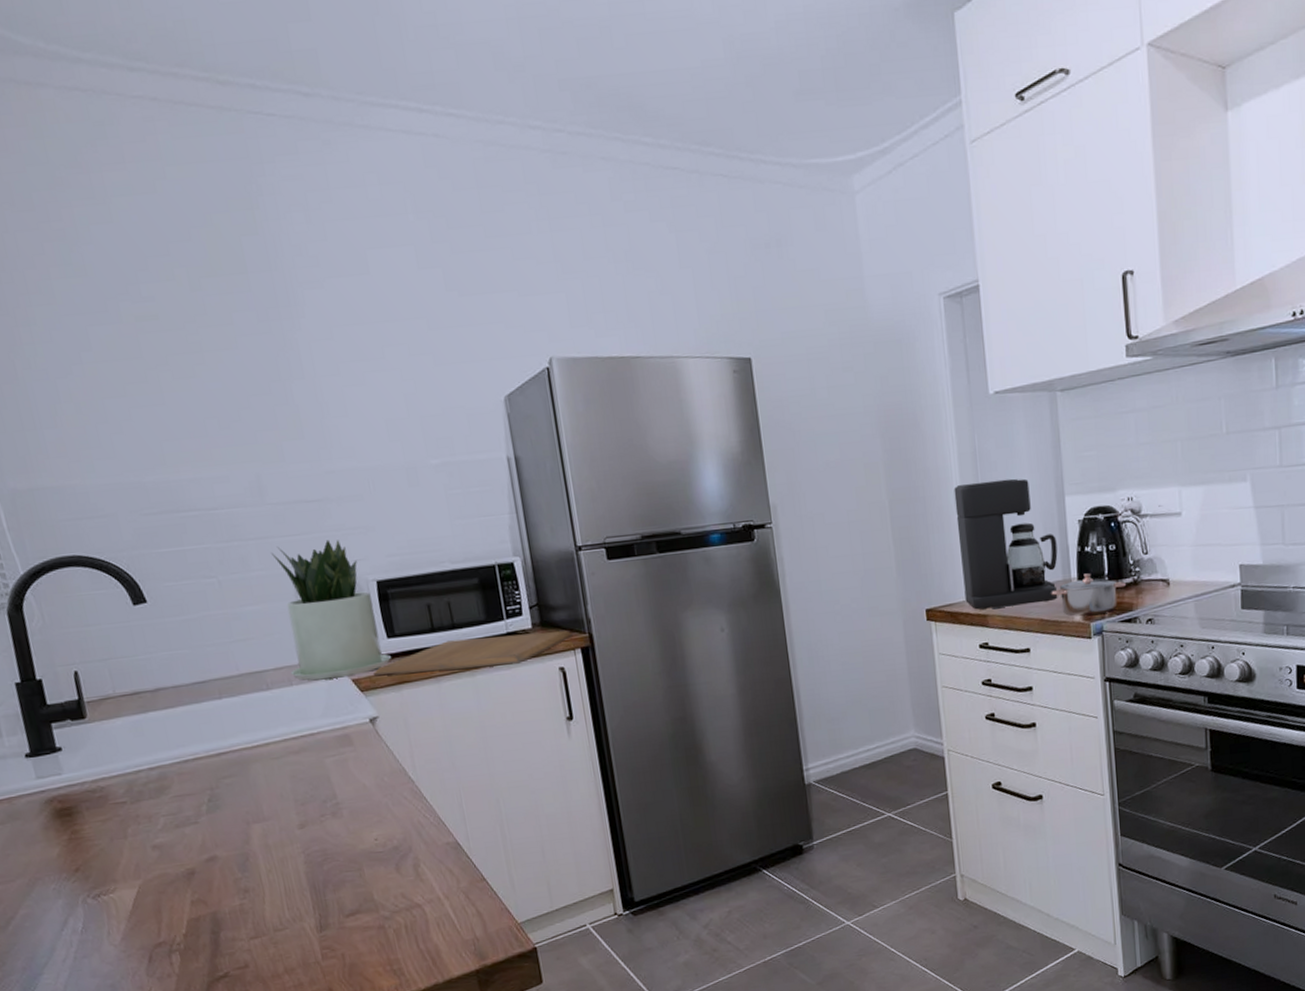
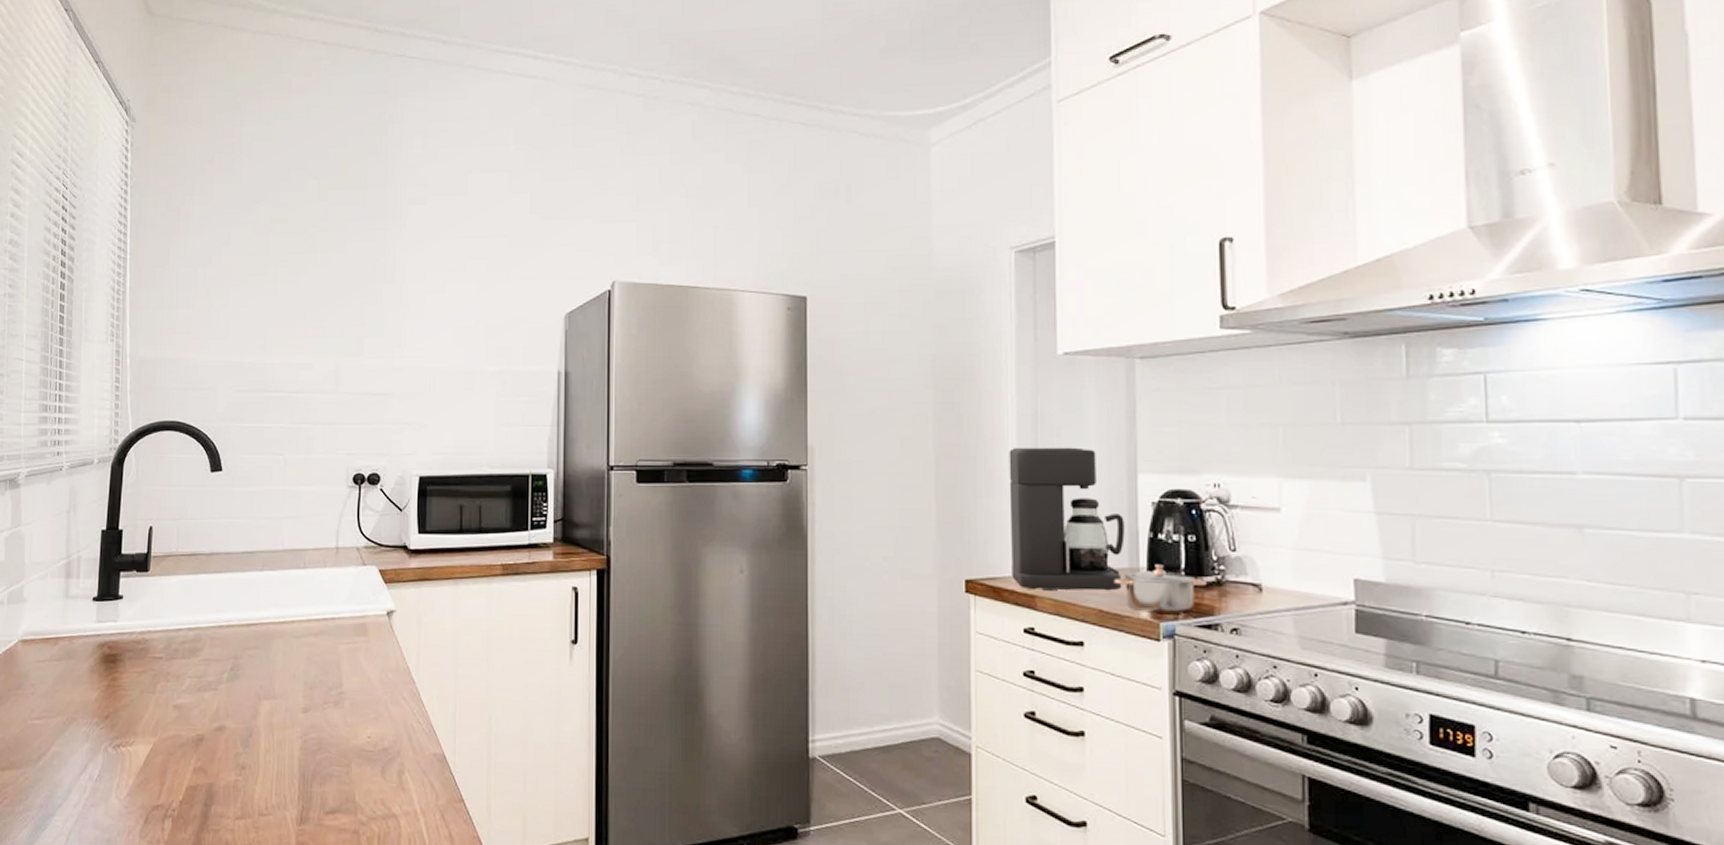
planter: present [272,539,392,681] -> none [327,432,419,566]
chopping board: present [374,631,573,677] -> none [400,544,591,578]

